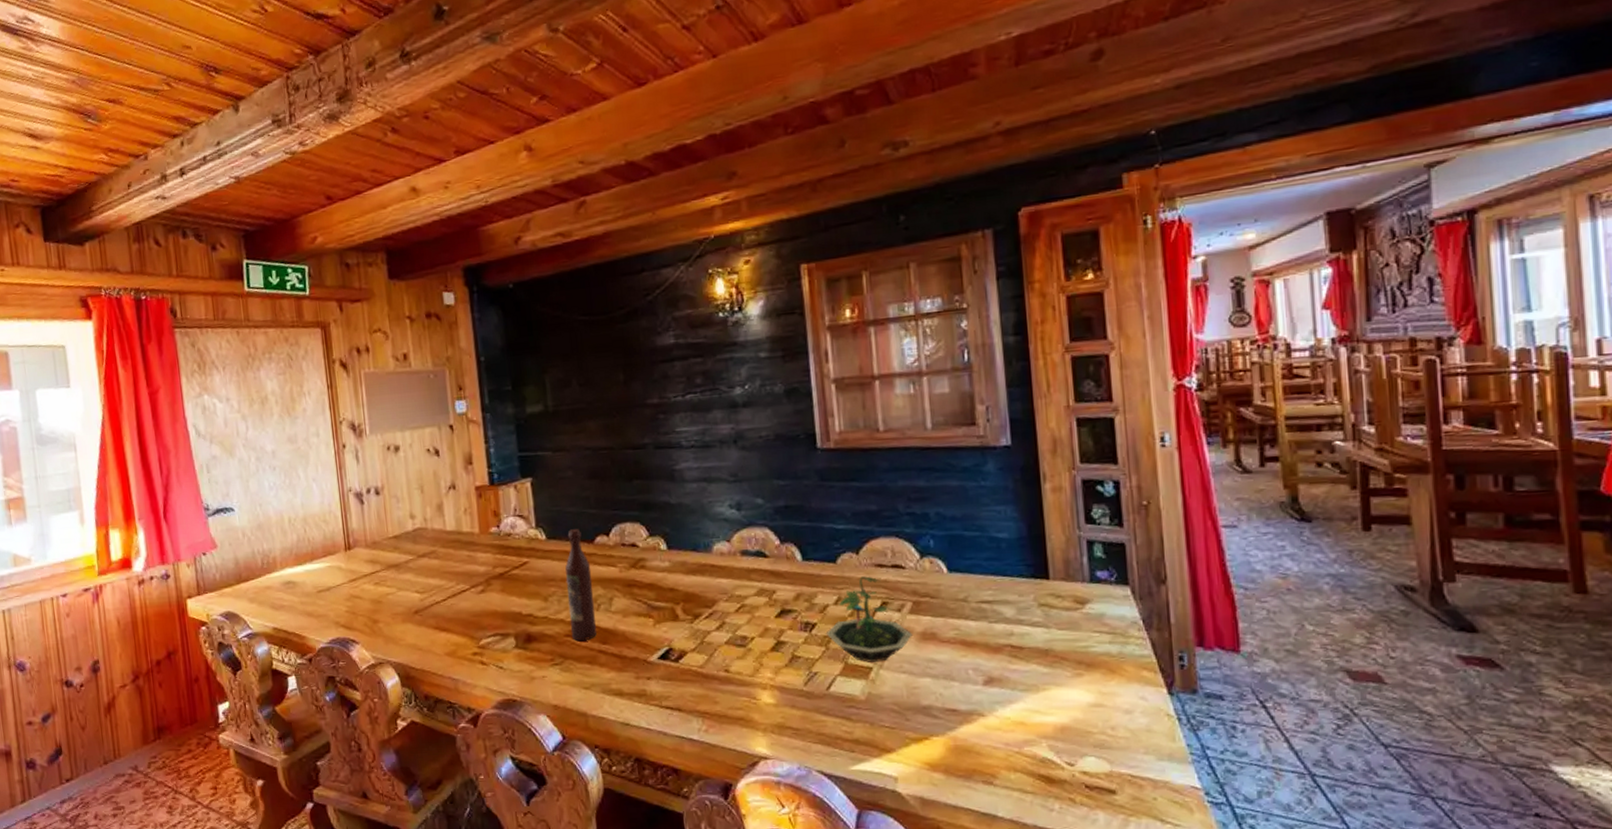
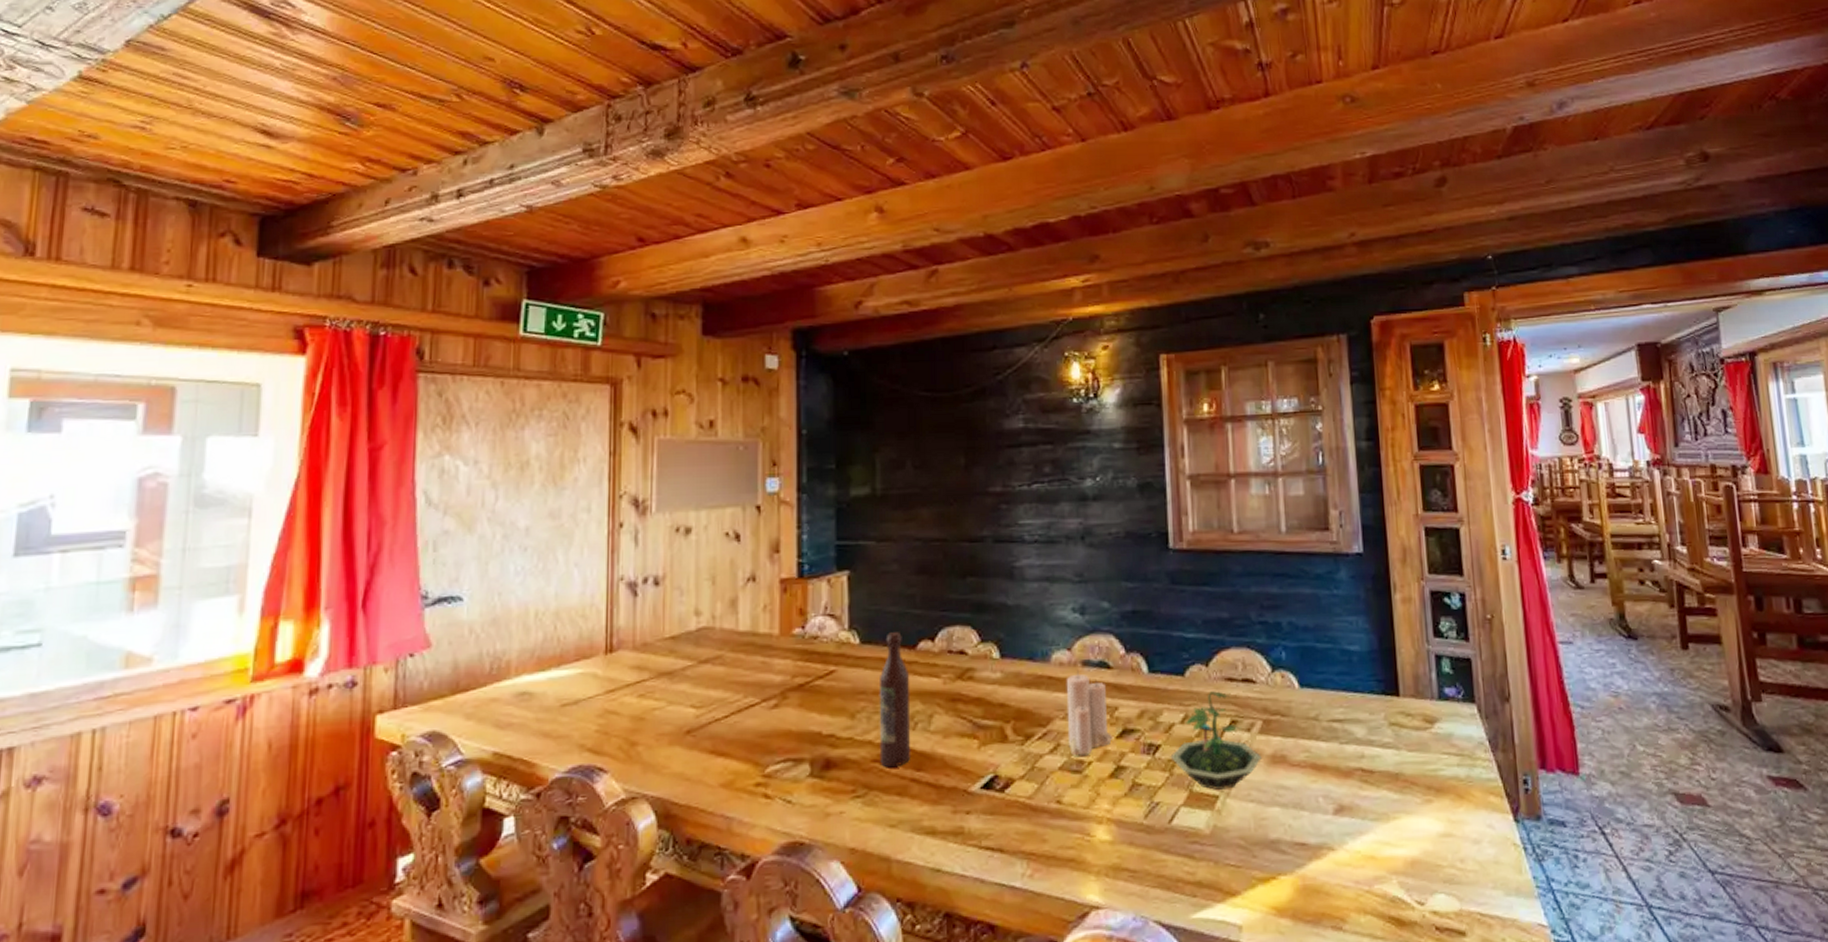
candle: none [727,559,772,633] -> present [1066,670,1112,756]

